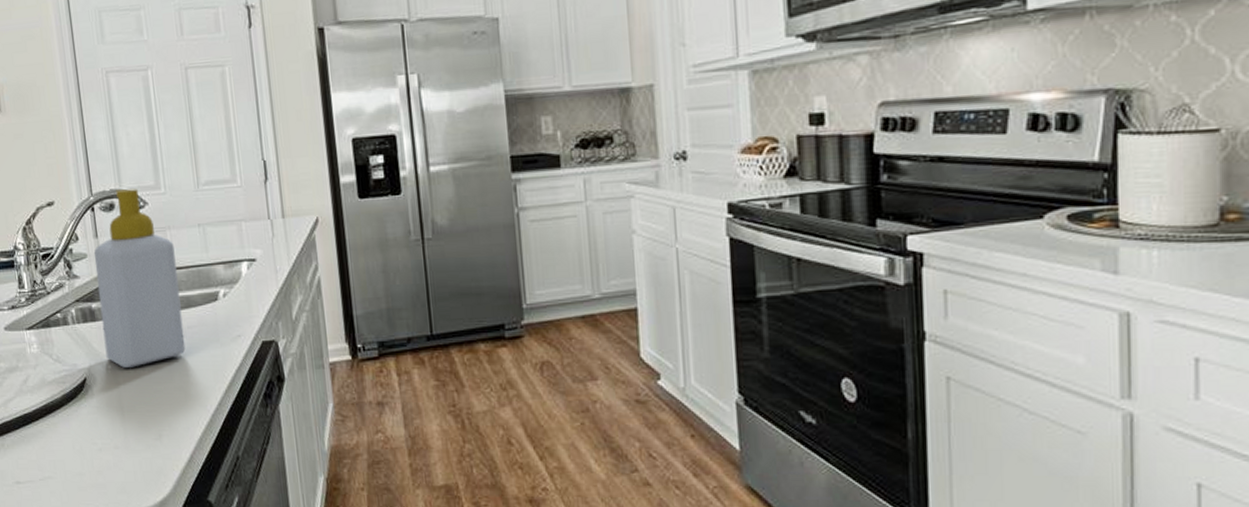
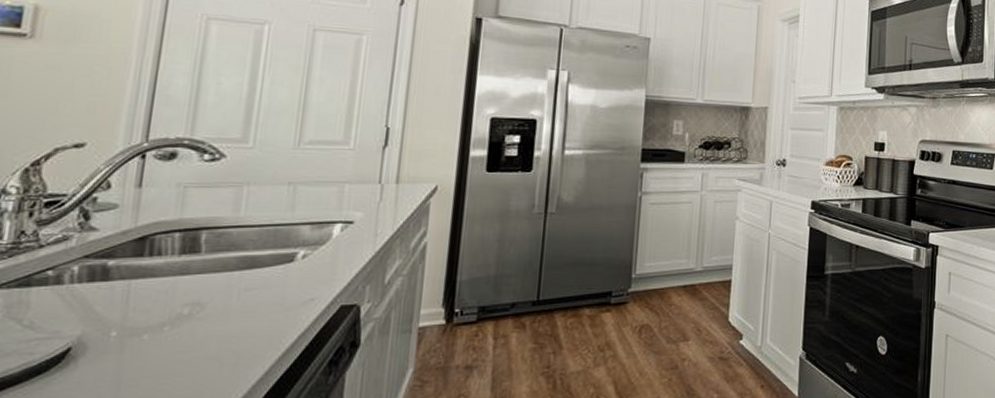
soap bottle: present [93,189,186,368] -> none [112,139,250,335]

